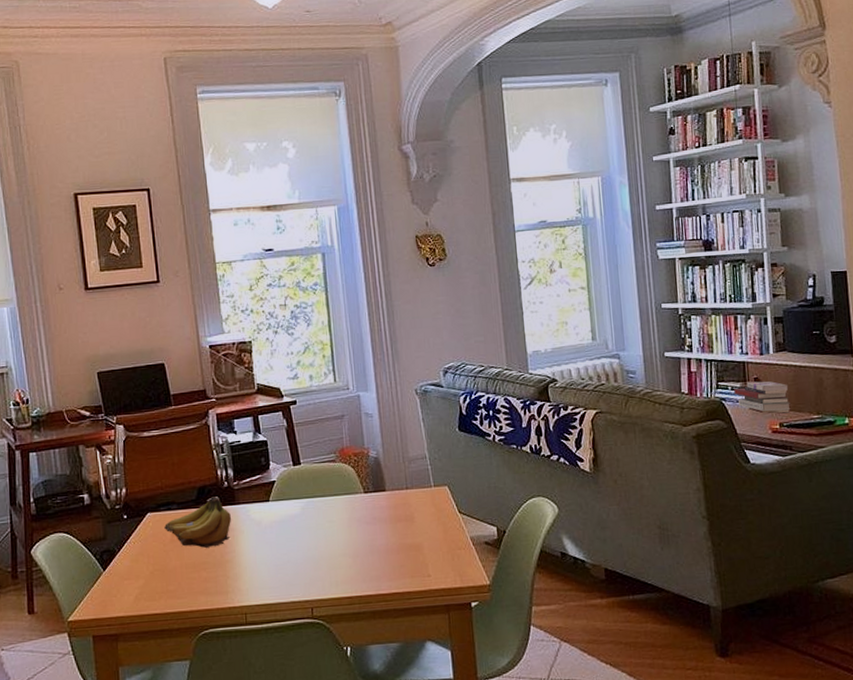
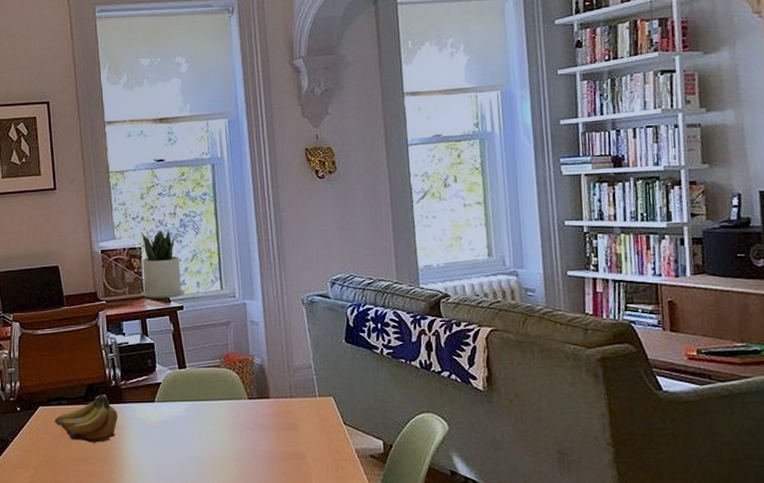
planter: none [251,322,298,395] -> present [140,229,185,300]
books: present [734,381,791,414] -> none [645,304,710,340]

